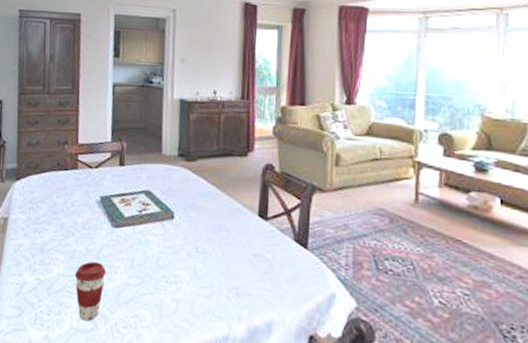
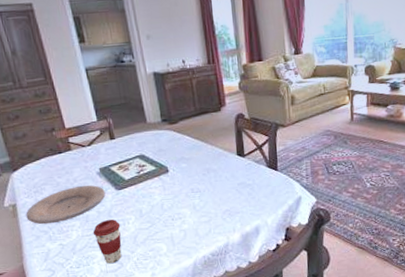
plate: none [13,212,100,251] -> present [26,185,106,225]

